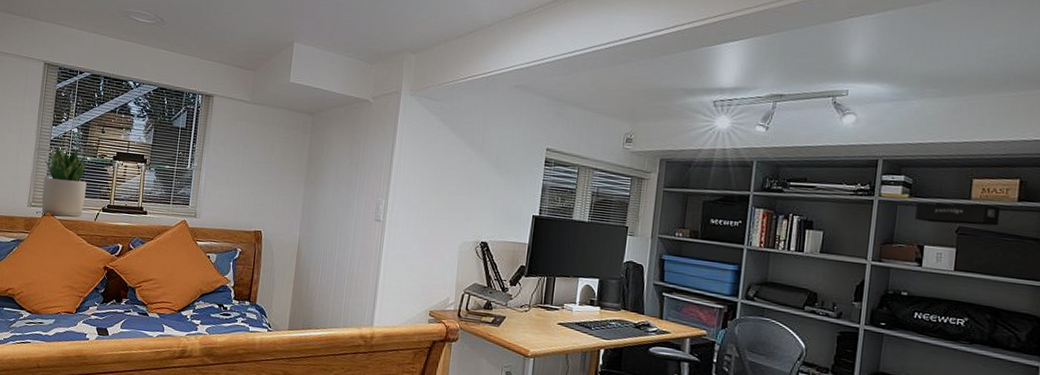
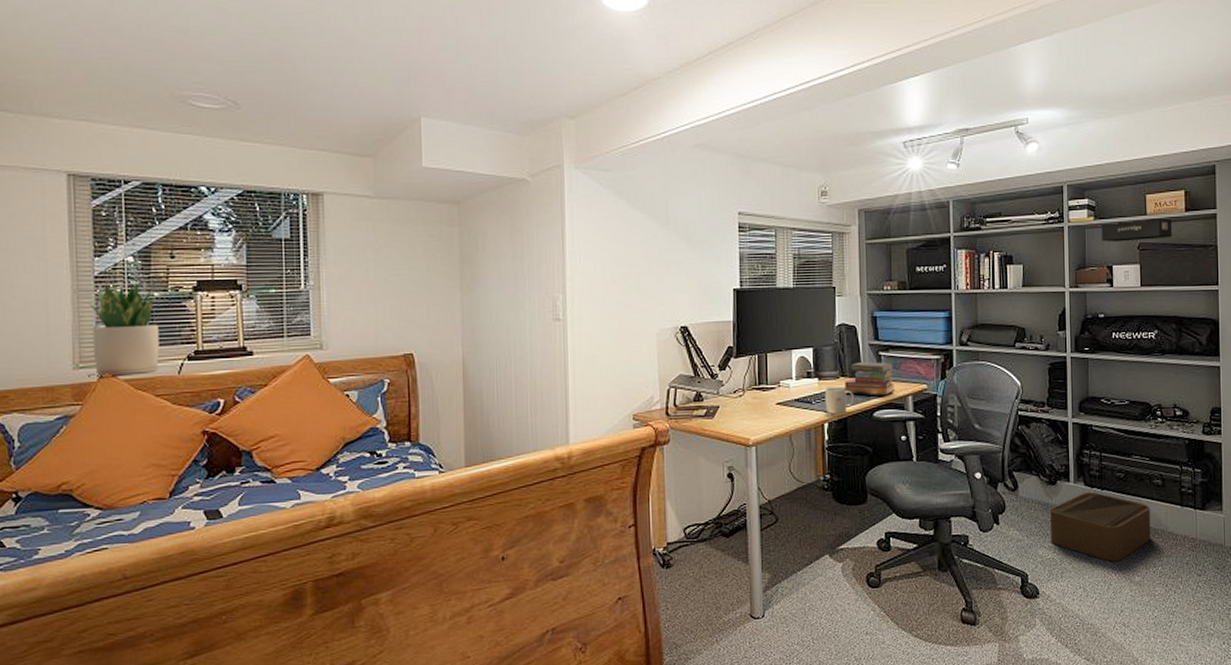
mug: none [603,317,633,343] -> present [824,387,855,414]
books: none [624,298,675,335] -> present [845,361,895,396]

